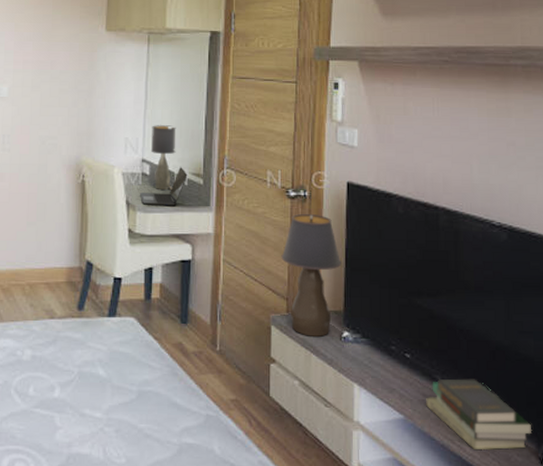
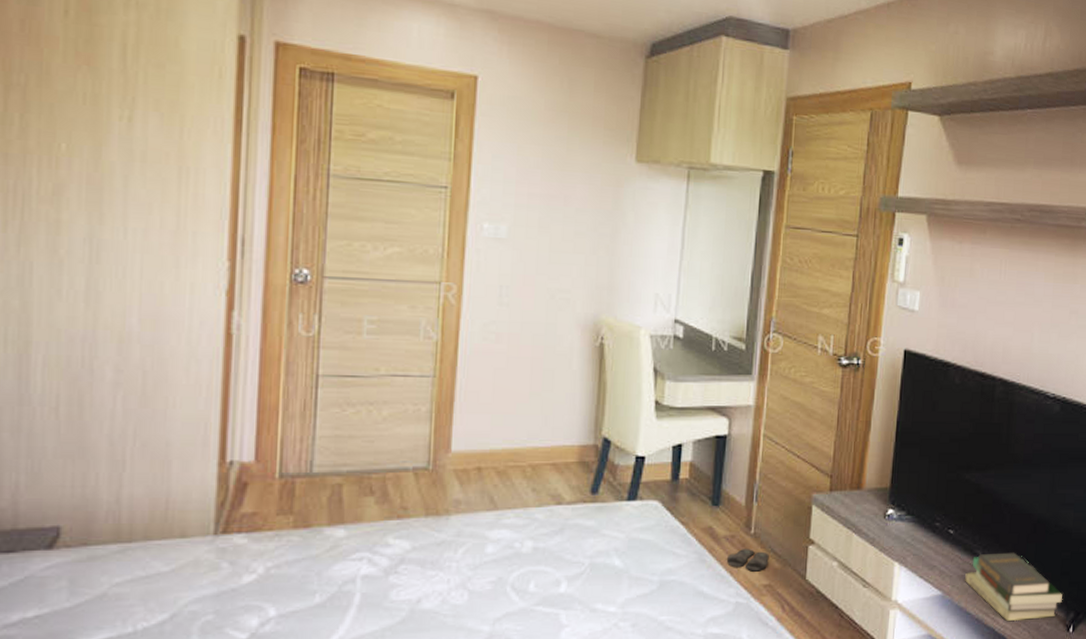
laptop: present [139,166,188,207] -> none [669,328,728,375]
table lamp: present [150,125,176,191] -> none [685,279,717,357]
slippers: none [197,364,234,386] -> present [727,549,769,572]
table lamp: present [281,213,342,337] -> none [828,383,892,515]

